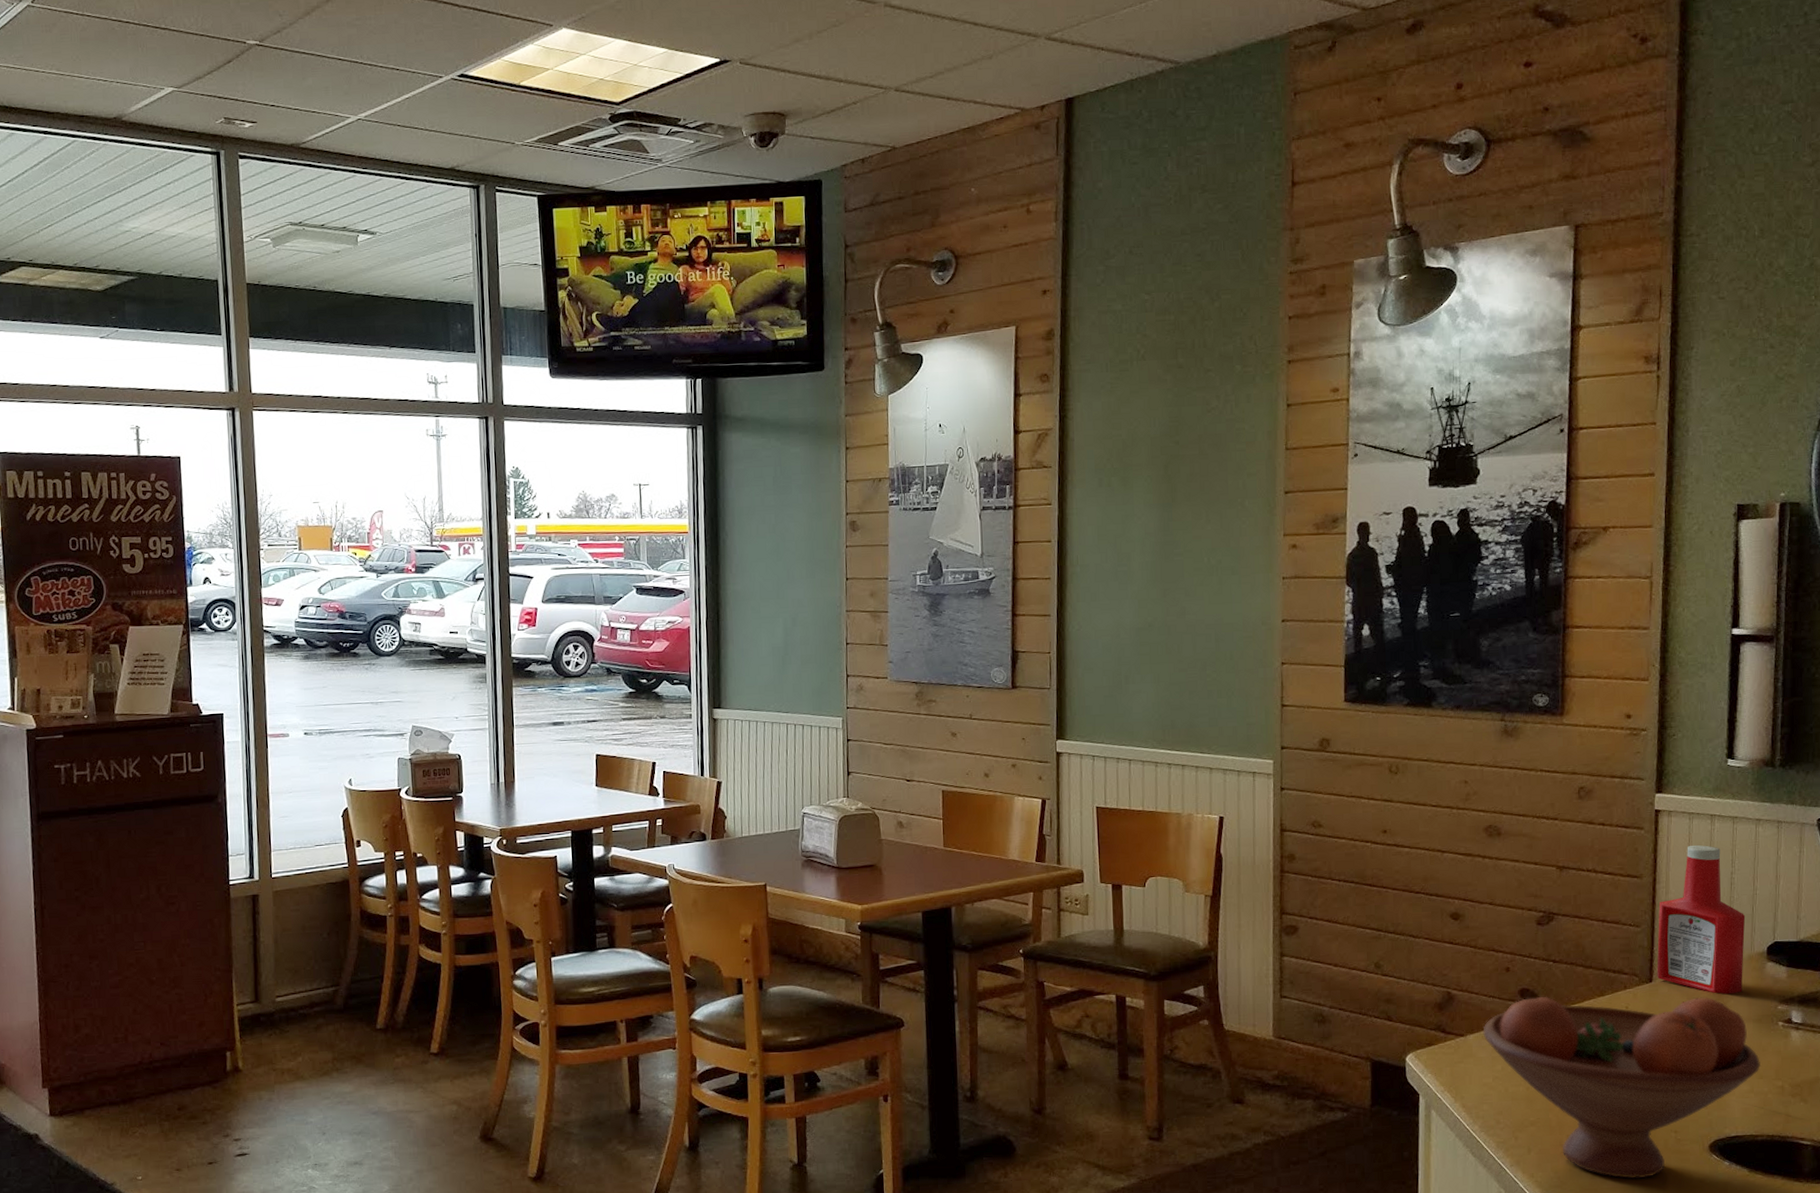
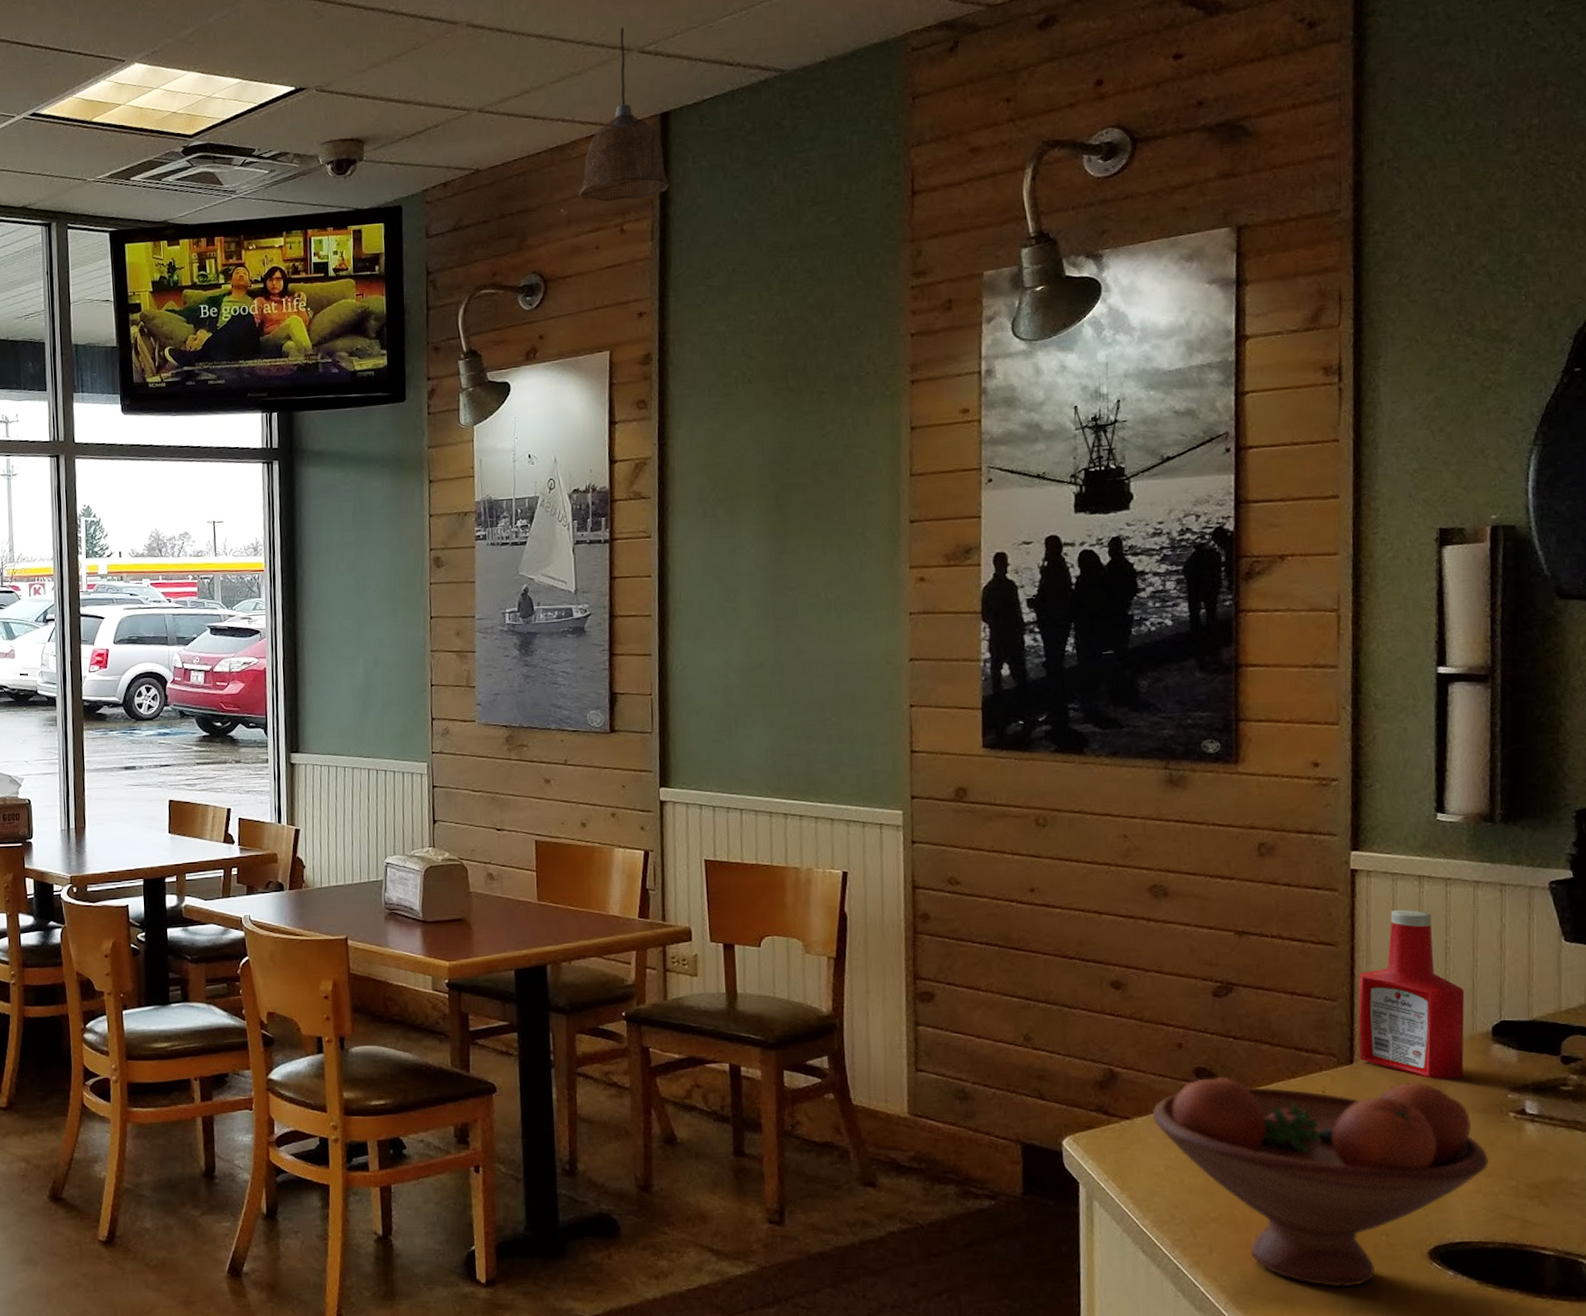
pendant lamp: none [988,14,1073,182] -> present [578,27,670,202]

